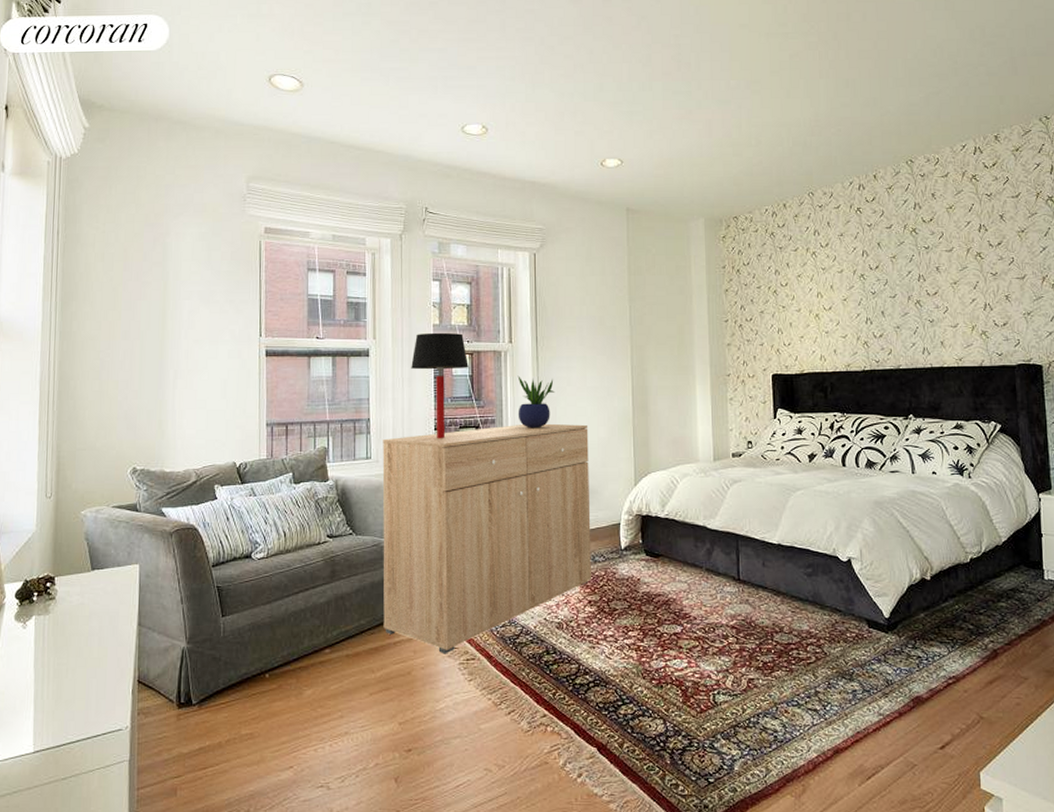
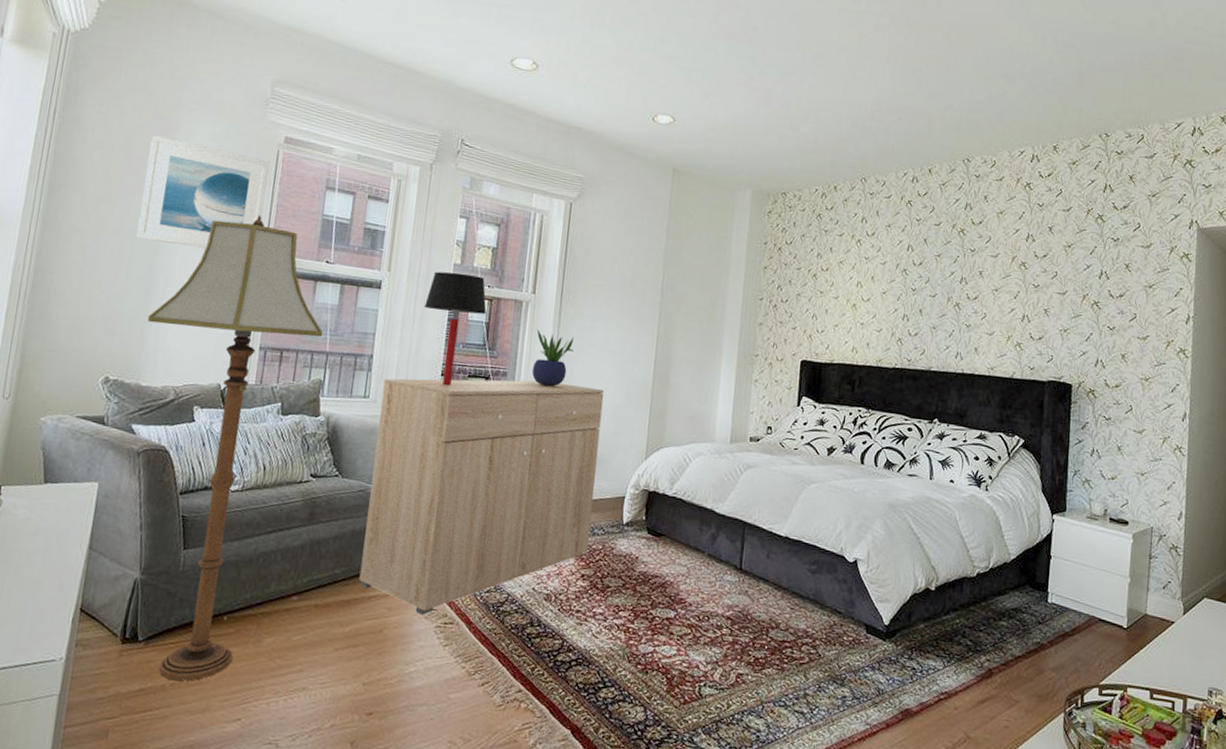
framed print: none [144,242,254,340] -> present [136,135,270,248]
floor lamp: none [163,303,322,738] -> present [147,216,324,681]

